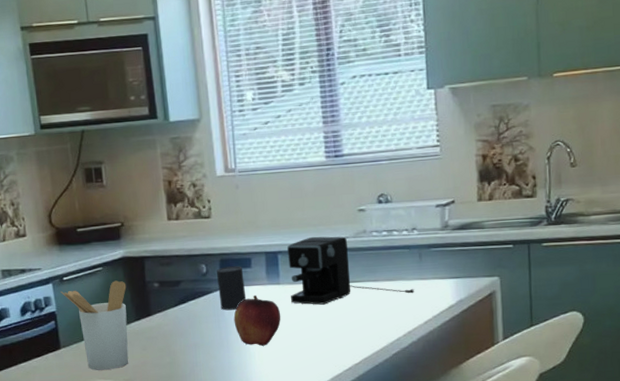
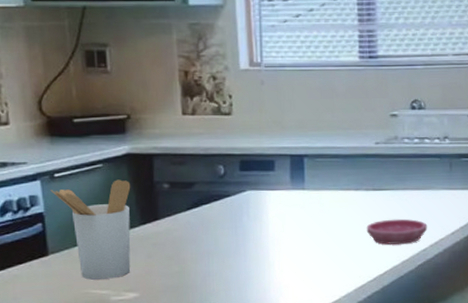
cup: present [216,266,247,311] -> none [235,168,268,216]
fruit: present [233,294,281,346] -> none [253,200,305,255]
coffee maker: present [287,236,414,305] -> none [315,140,443,213]
saucer: none [340,309,400,335] -> present [366,219,427,244]

